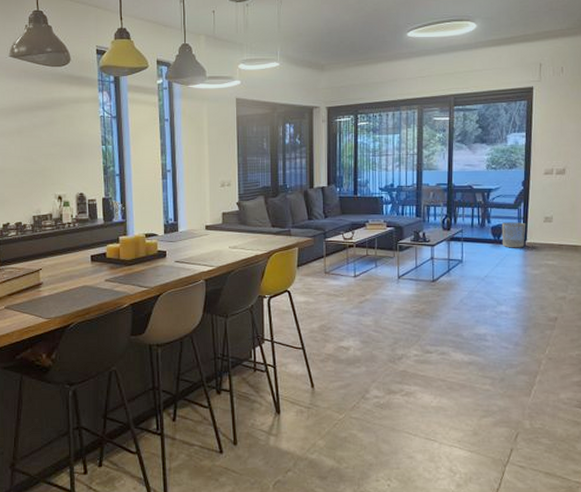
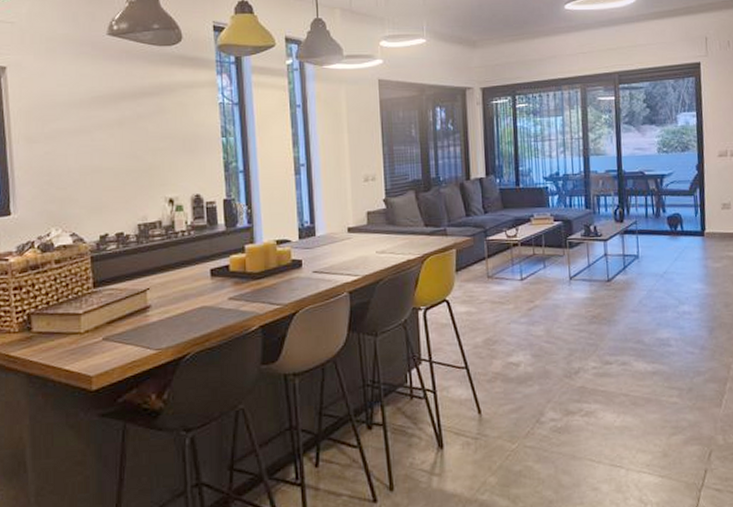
waste bin: present [501,222,526,248] -> none [677,210,704,240]

